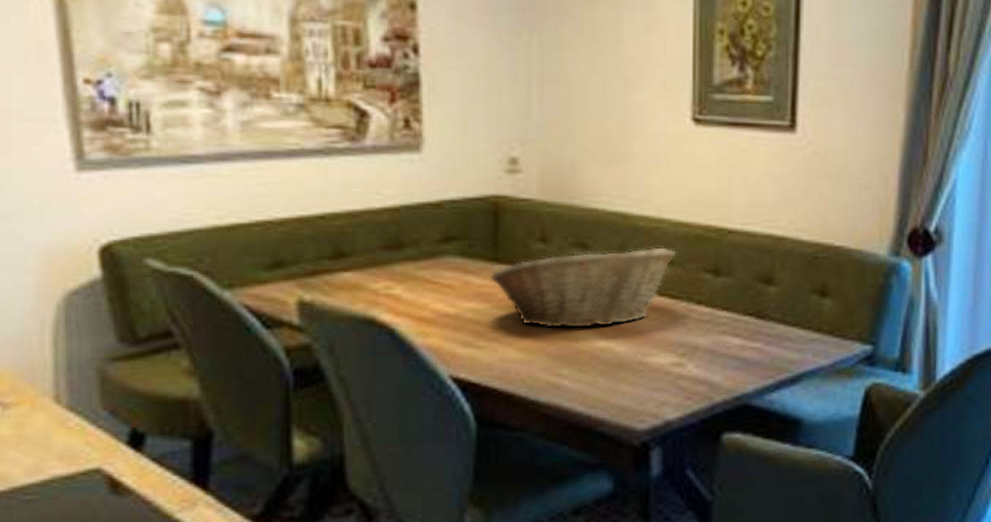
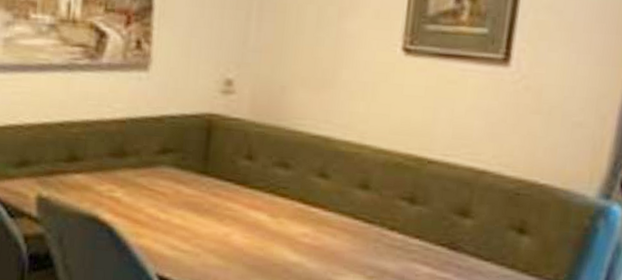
fruit basket: present [490,247,677,329] -> none [199,168,374,244]

